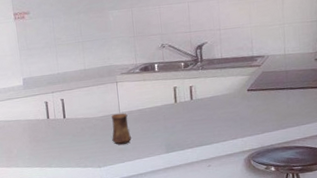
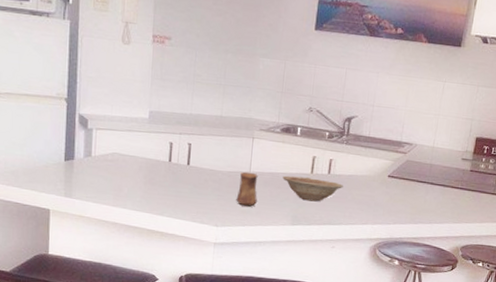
bowl: none [150,106,207,129] -> present [283,175,343,202]

